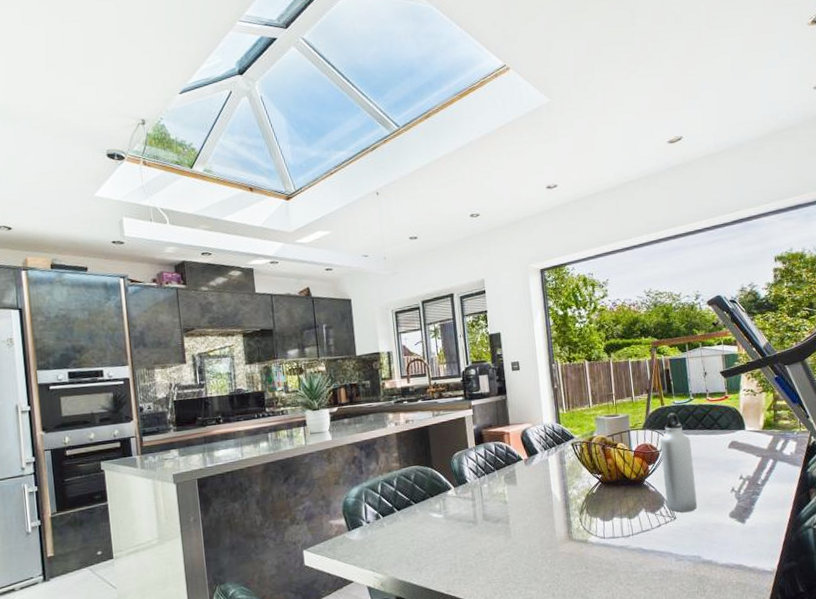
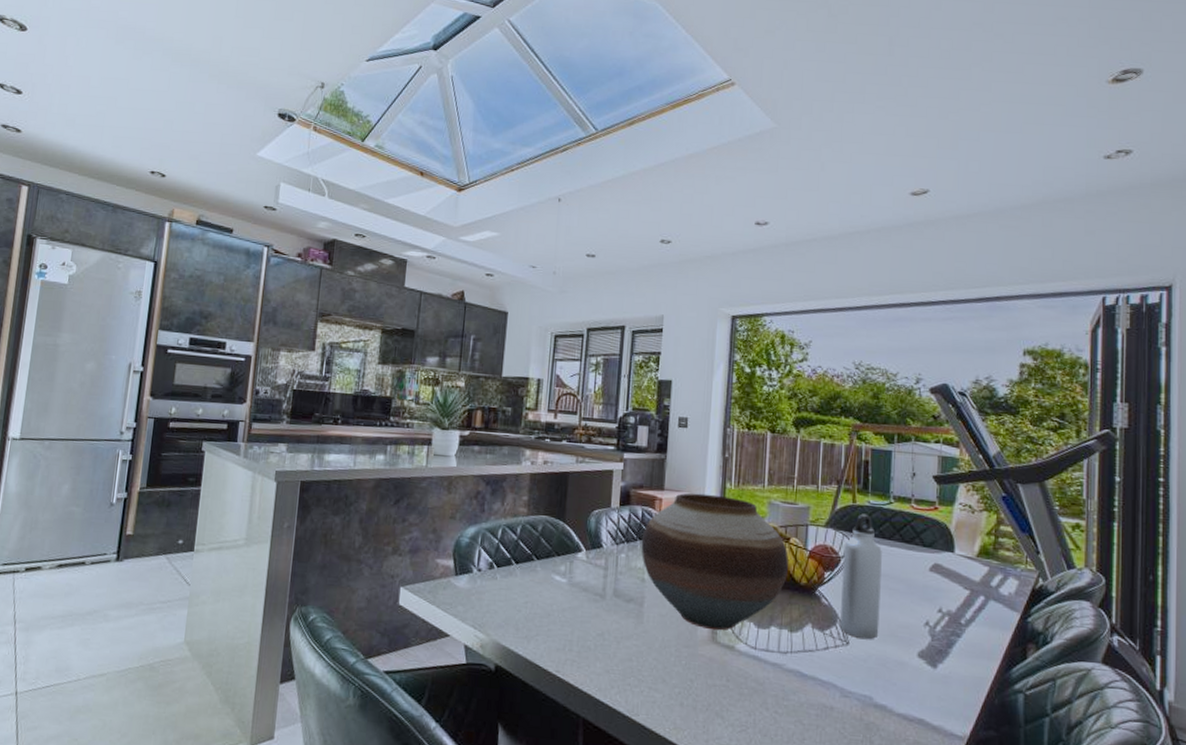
vase: none [498,420,620,531] -> present [641,493,789,631]

